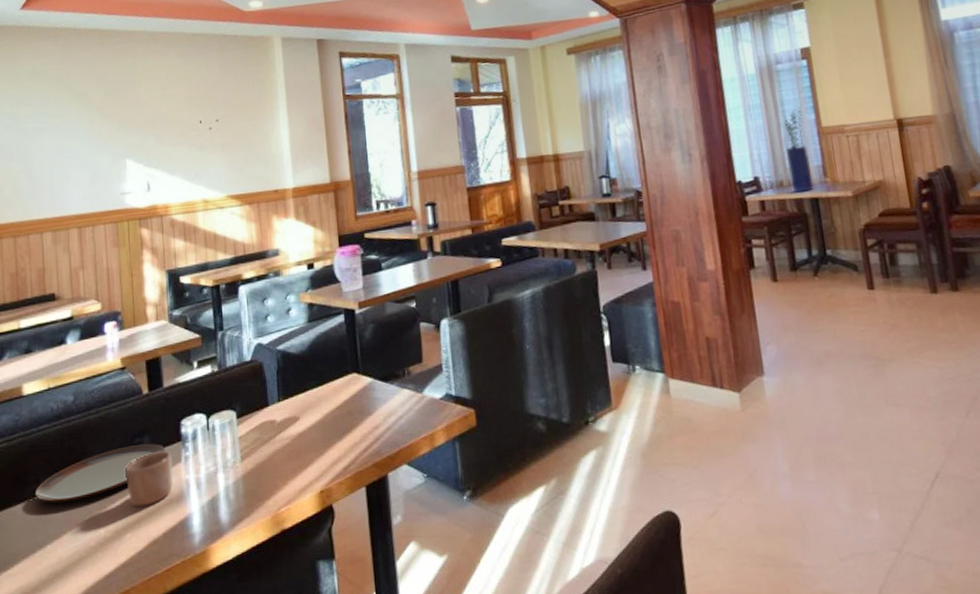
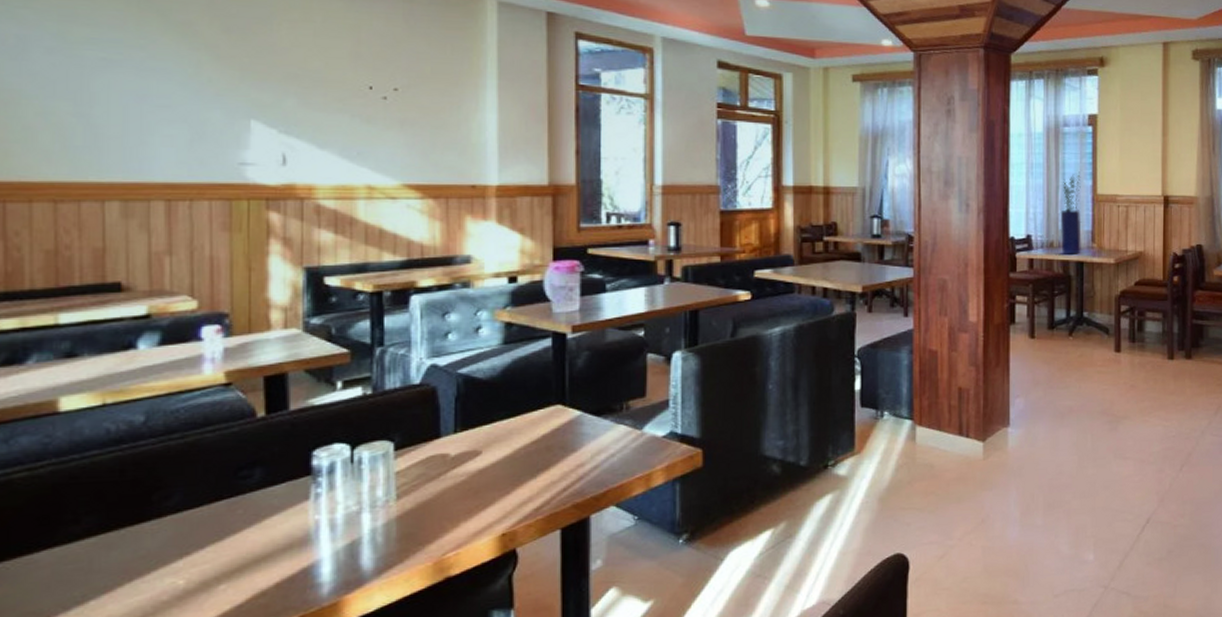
plate: present [35,444,166,503] -> none [72,477,287,549]
cup: present [125,451,174,507] -> none [223,486,297,553]

